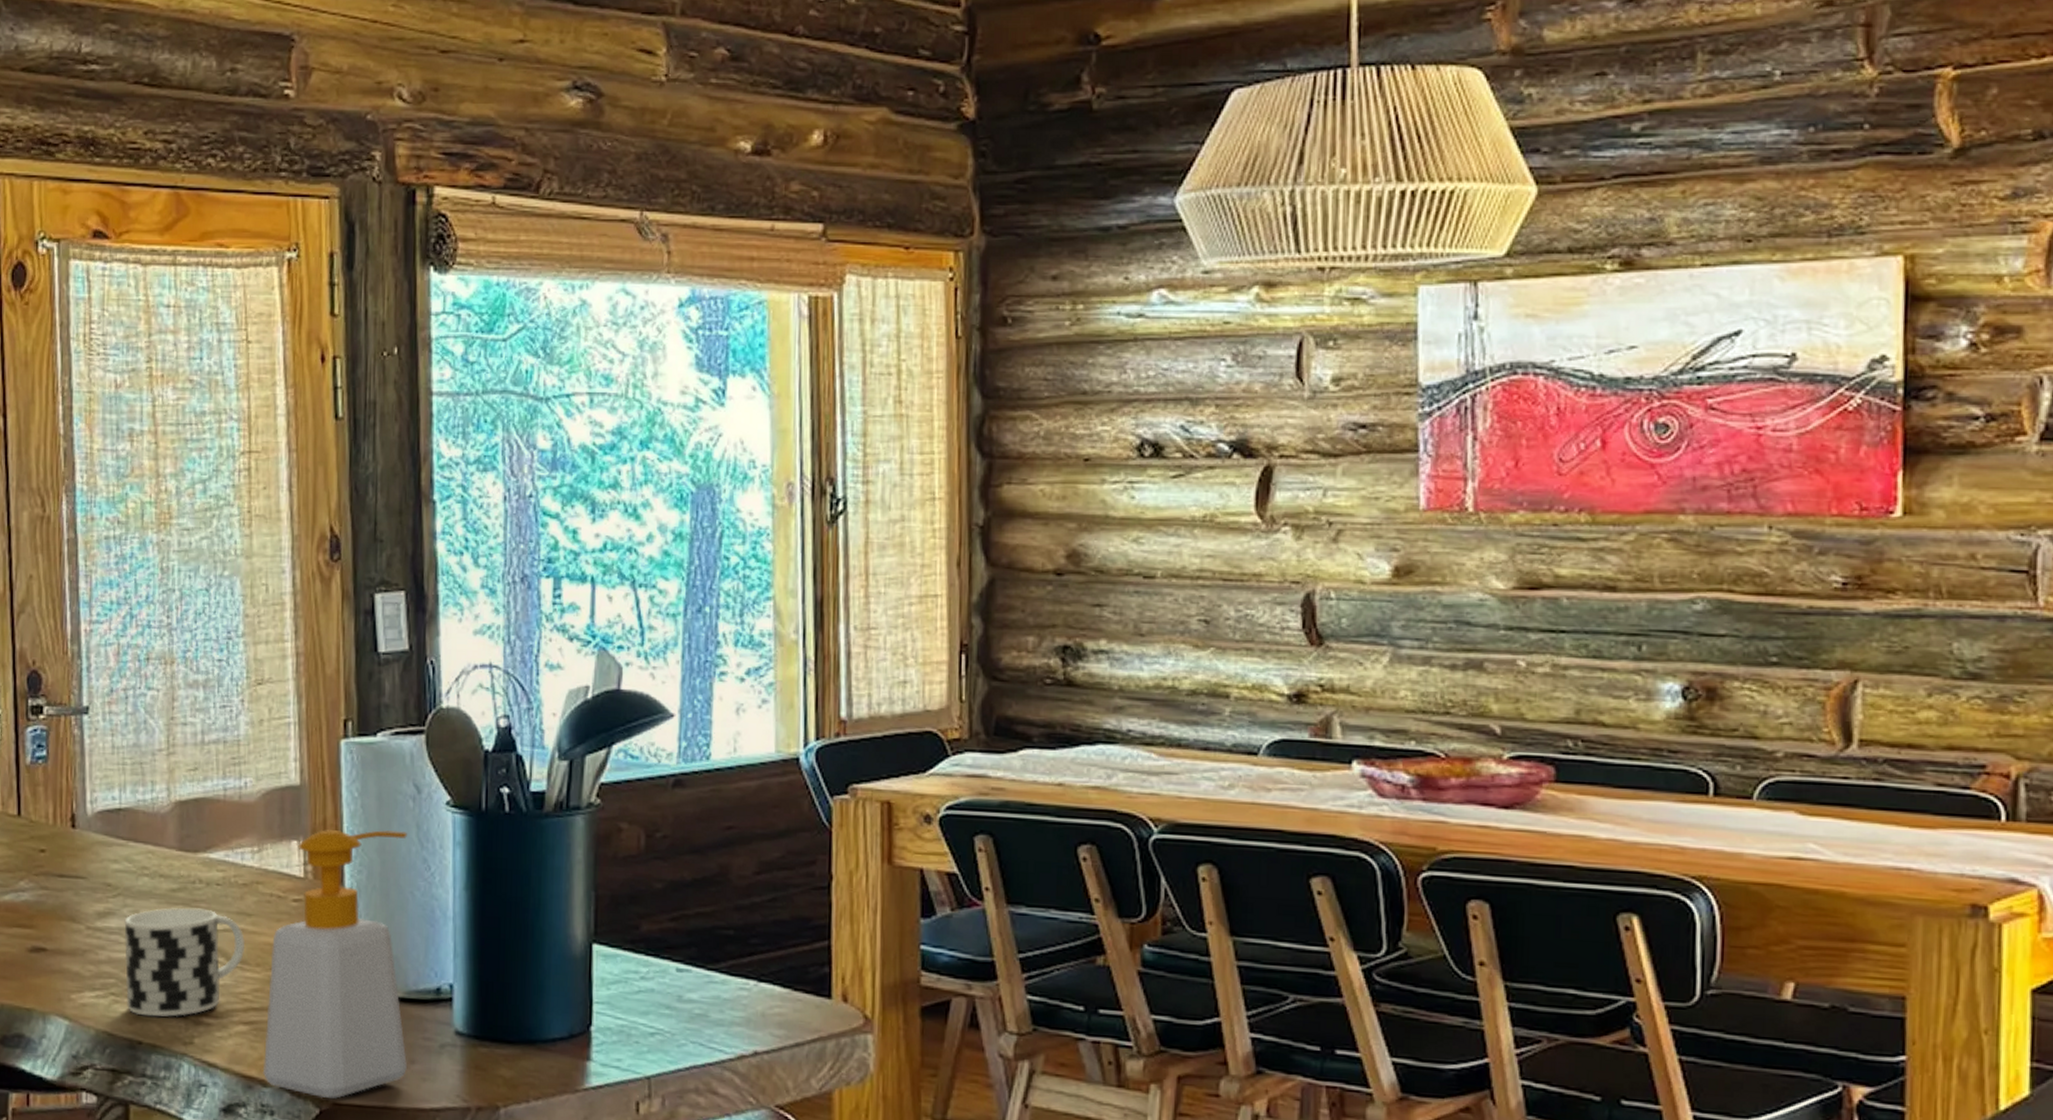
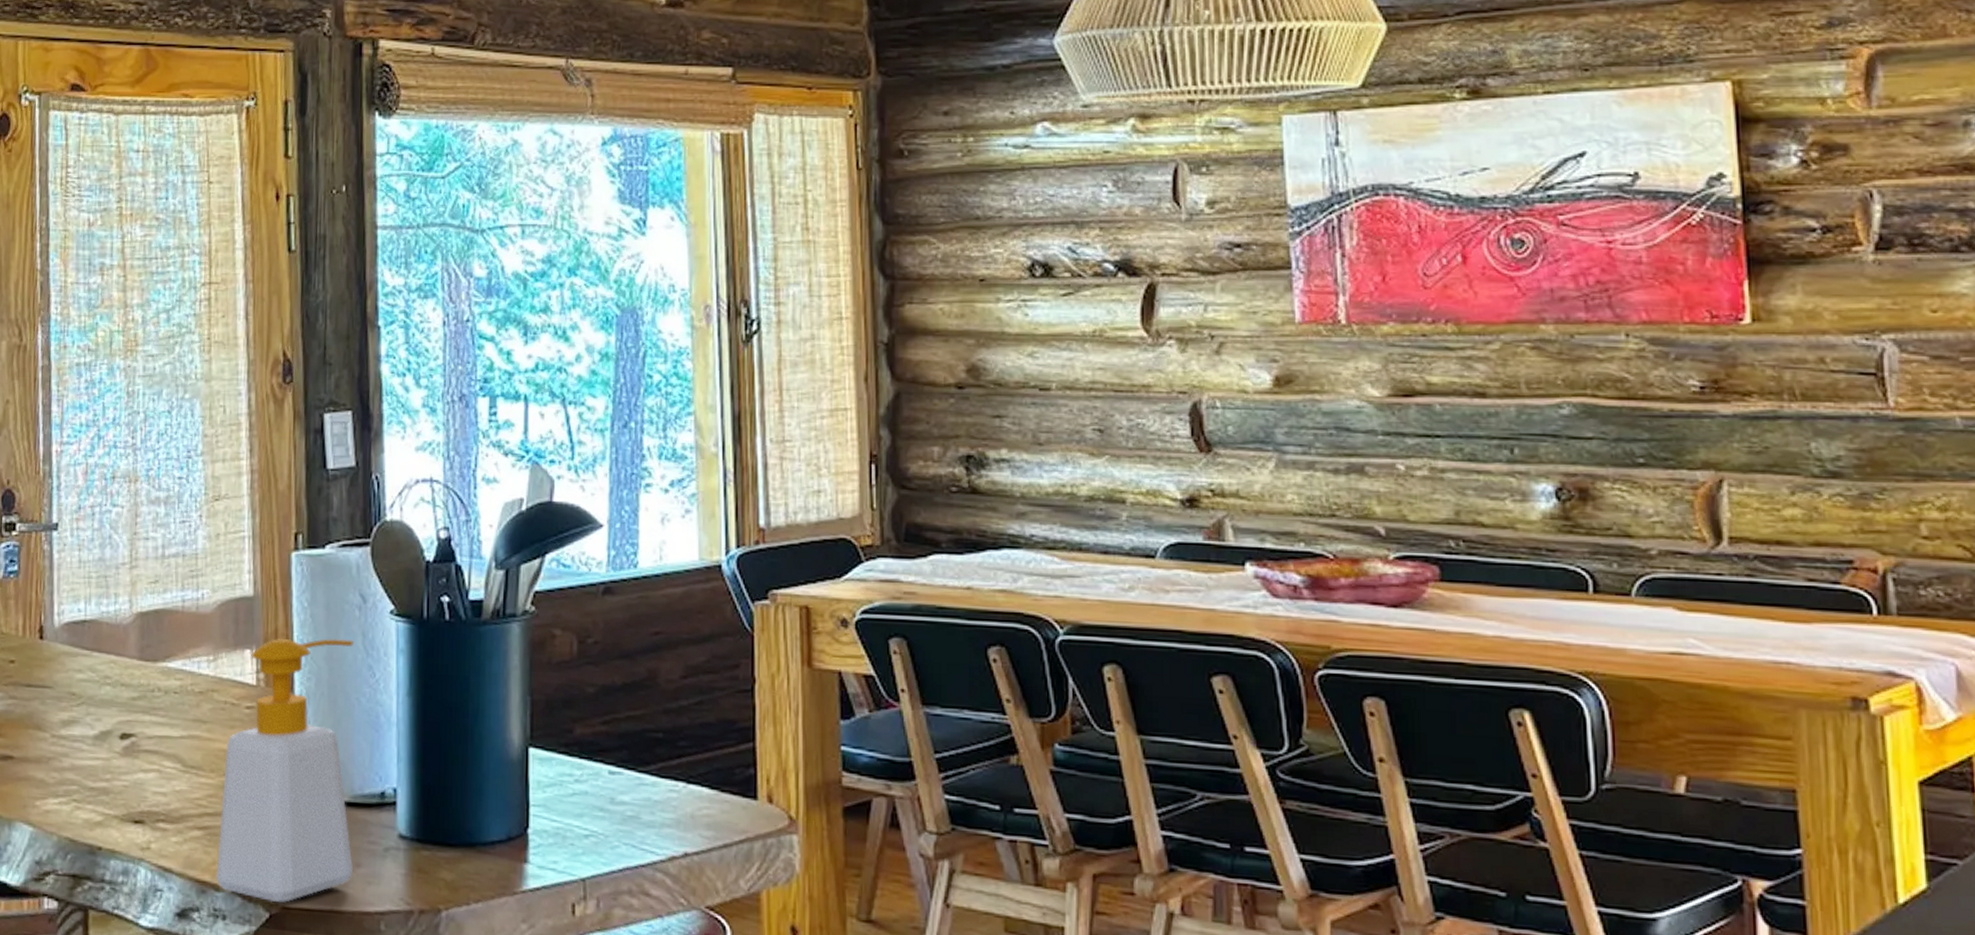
cup: present [124,907,246,1017] -> none [87,715,201,823]

